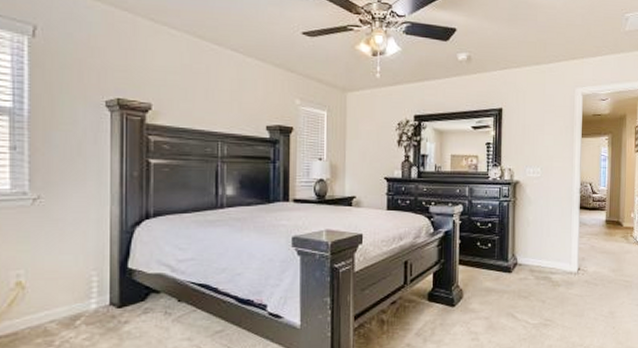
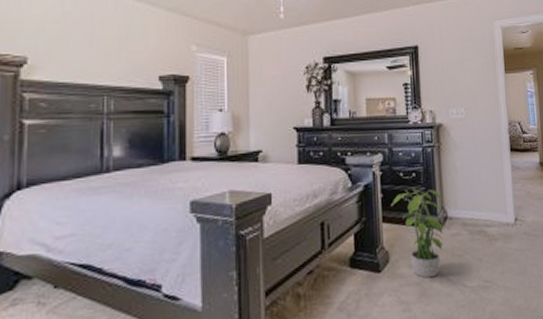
potted plant: none [467,237,515,314] -> present [390,188,445,278]

